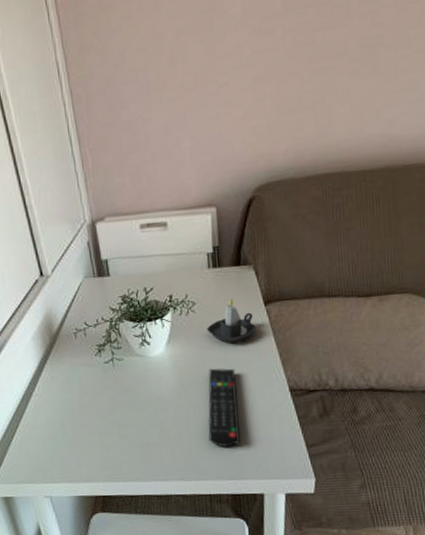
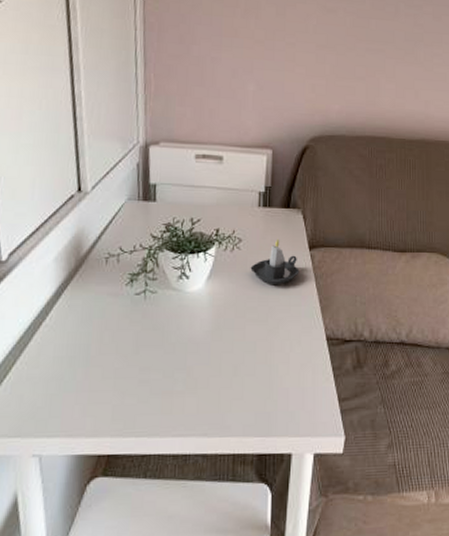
remote control: present [208,368,240,447] -> none [239,310,275,399]

